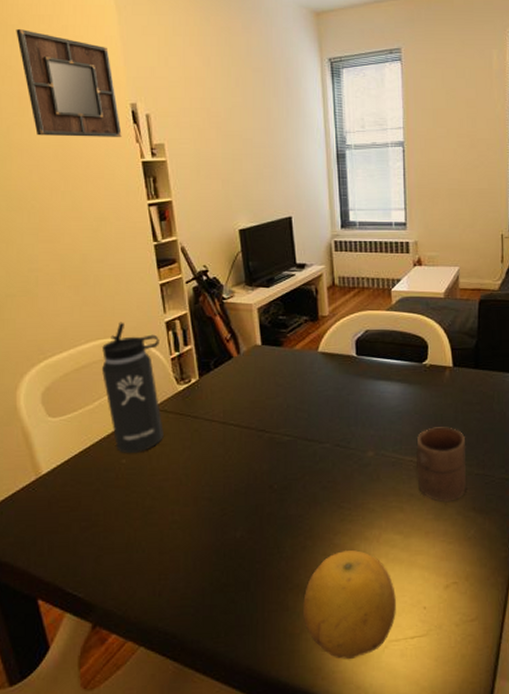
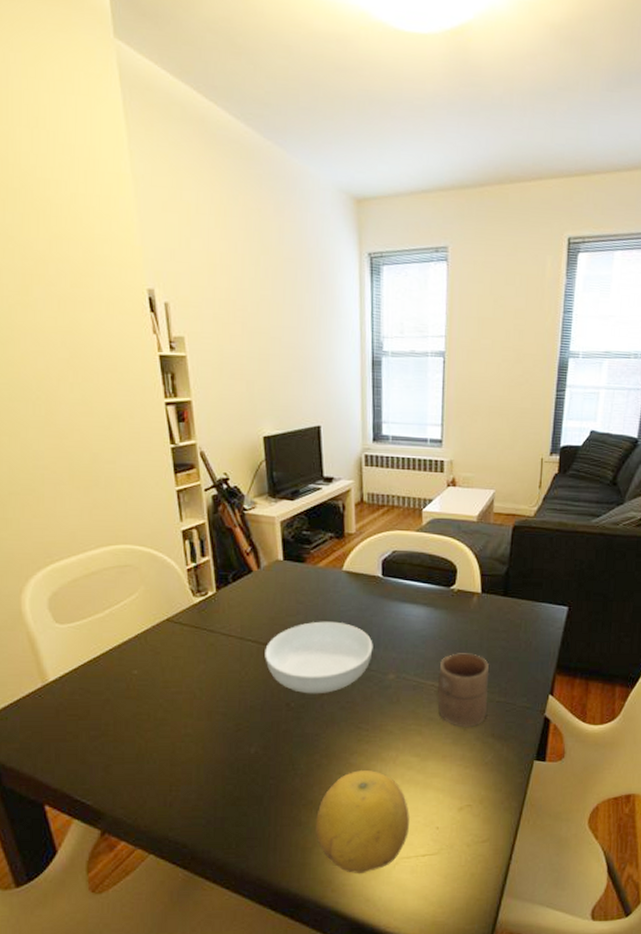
home mirror: present [16,28,122,137] -> none [18,193,137,326]
thermos bottle: present [102,322,164,453] -> none [113,528,178,664]
serving bowl: none [247,402,351,475] -> present [265,621,373,694]

